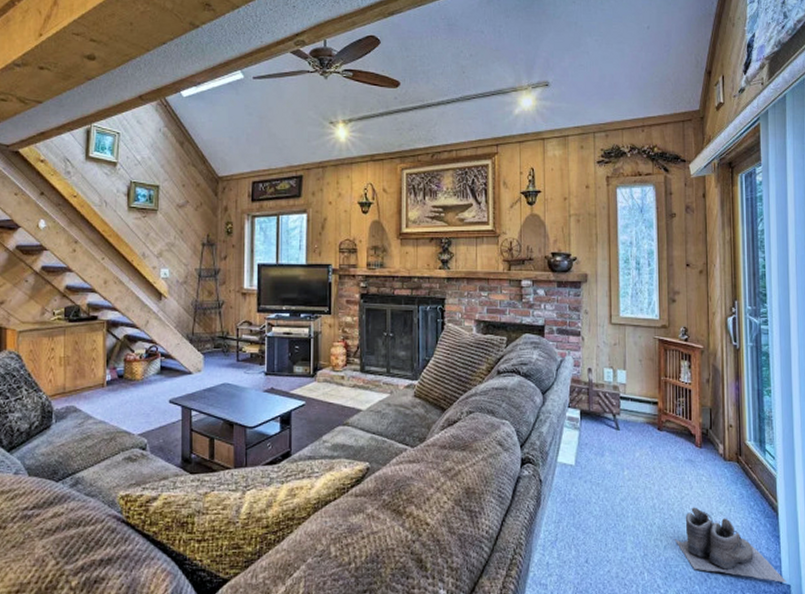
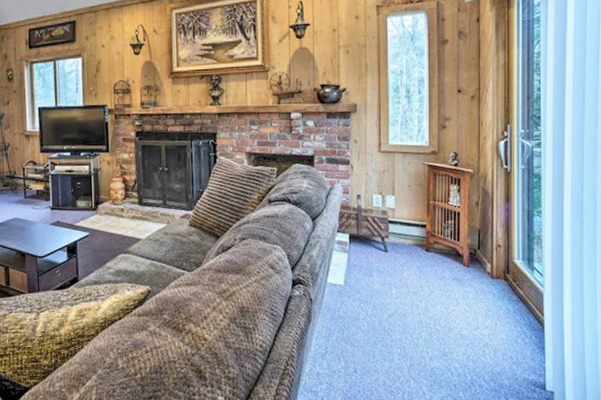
boots: present [674,507,787,584] -> none [440,321,550,390]

